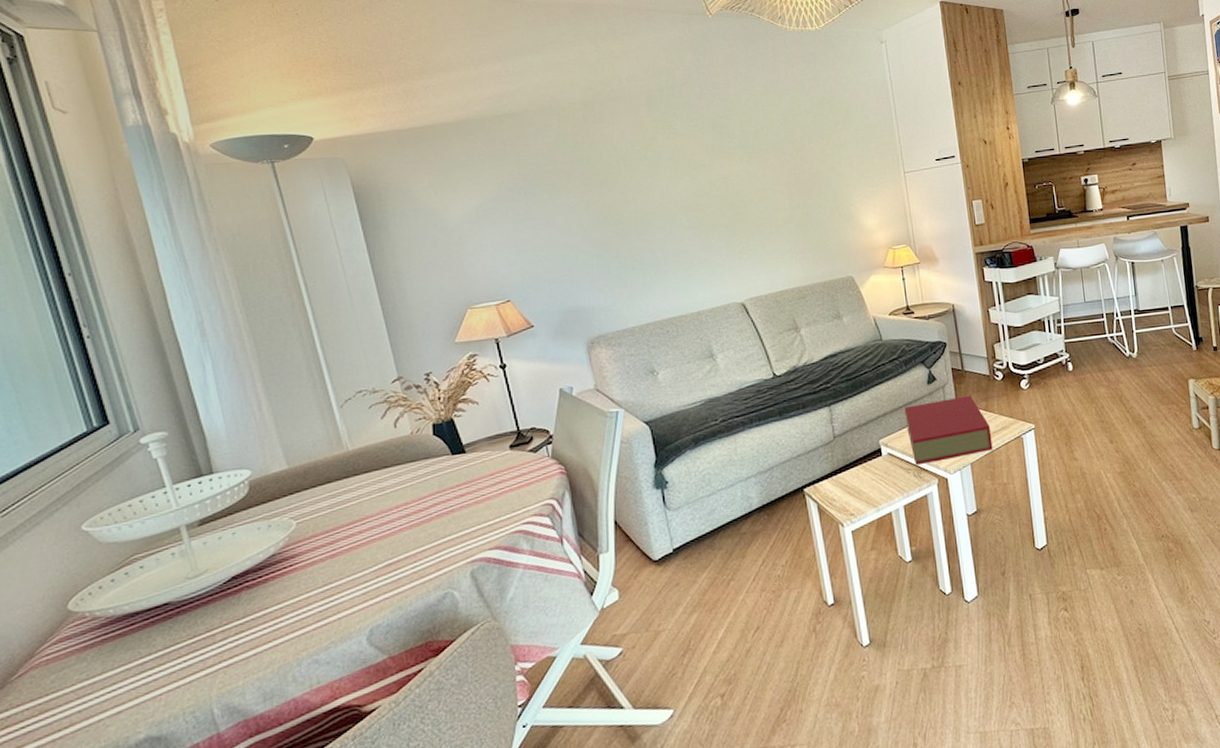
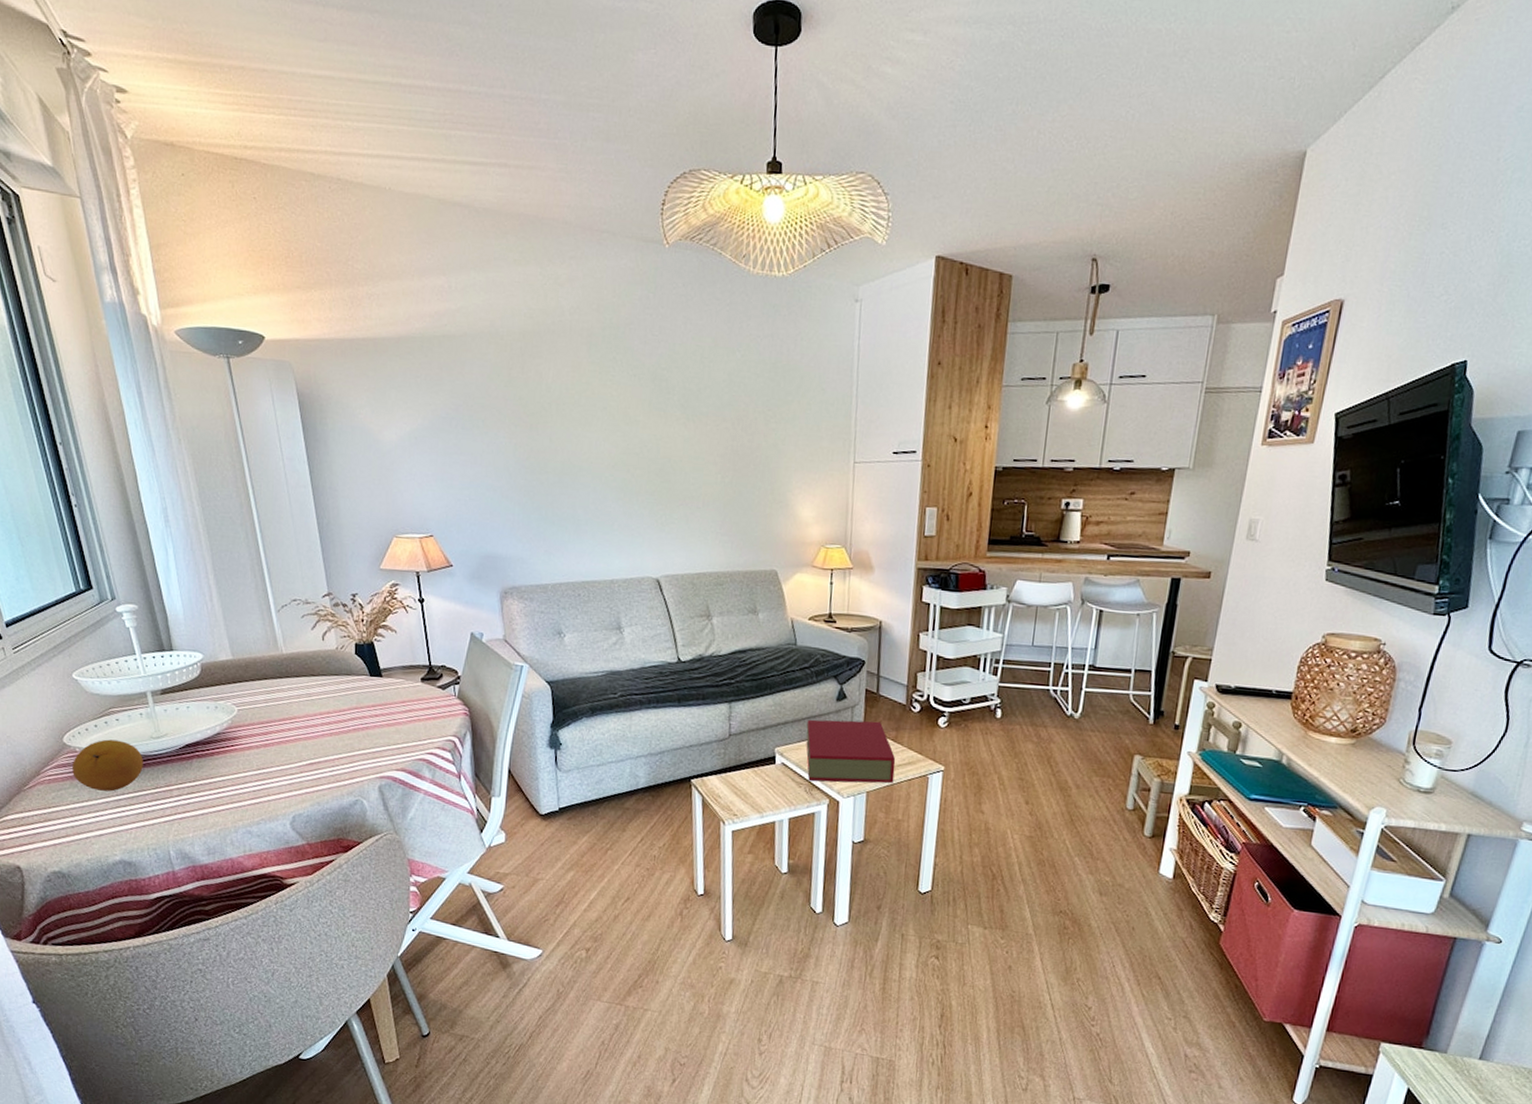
fruit: none [80,590,176,659] -> present [72,739,143,792]

